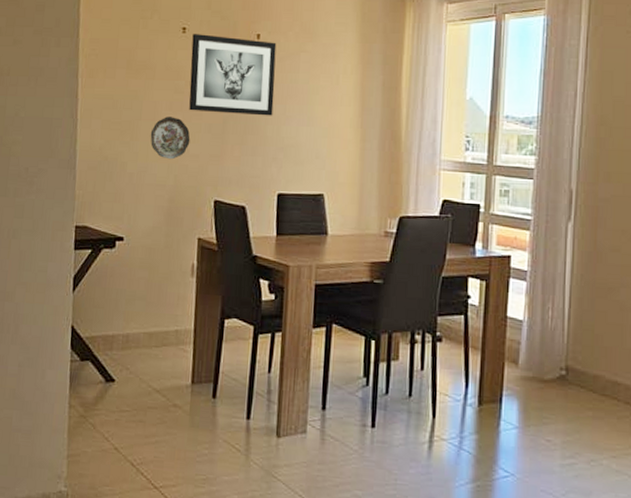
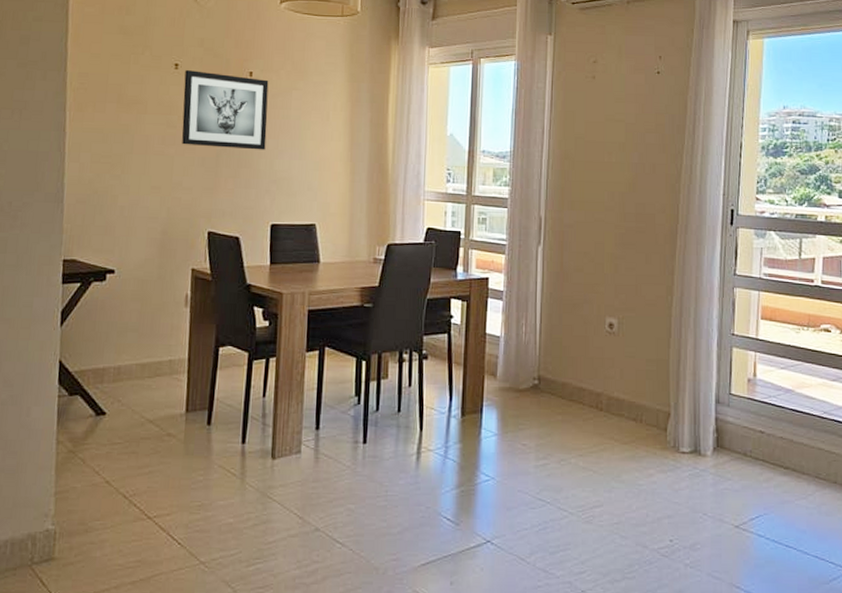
decorative plate: present [150,116,190,160] -> none [142,150,184,193]

